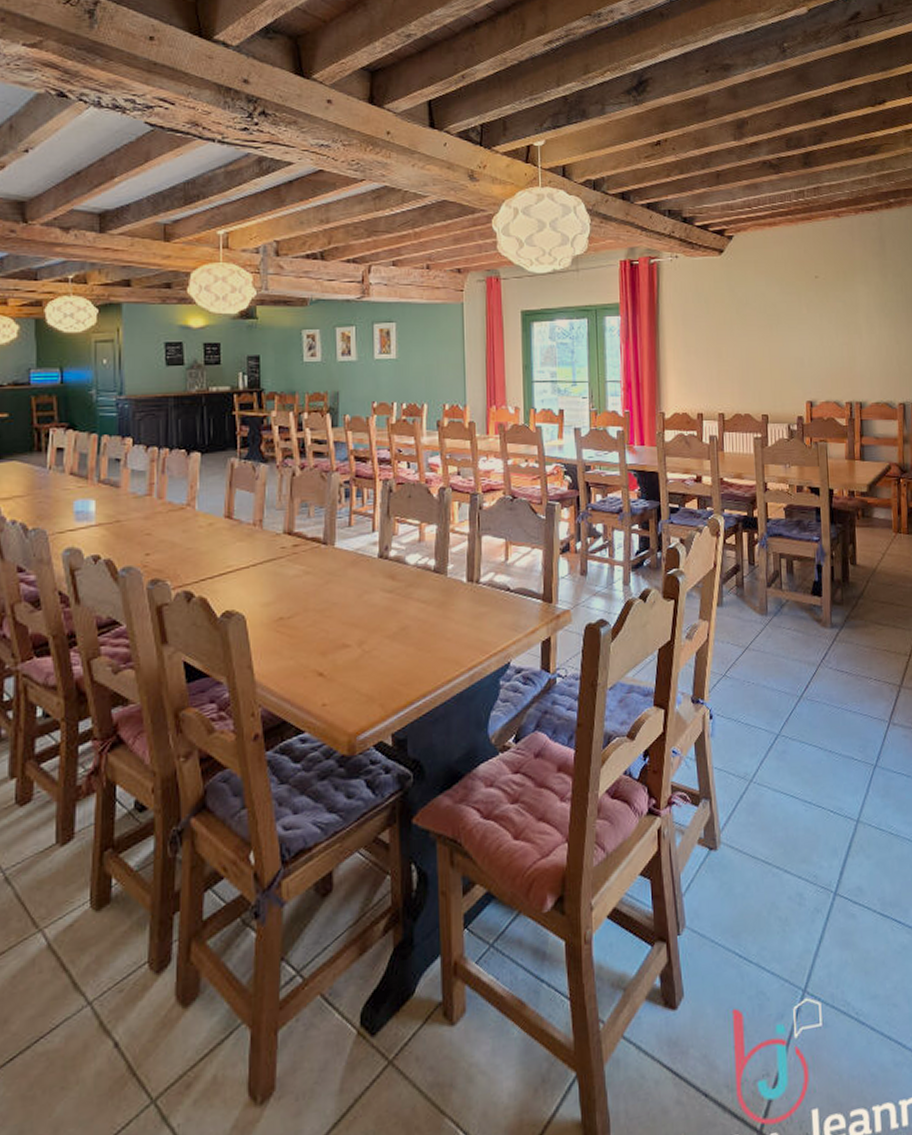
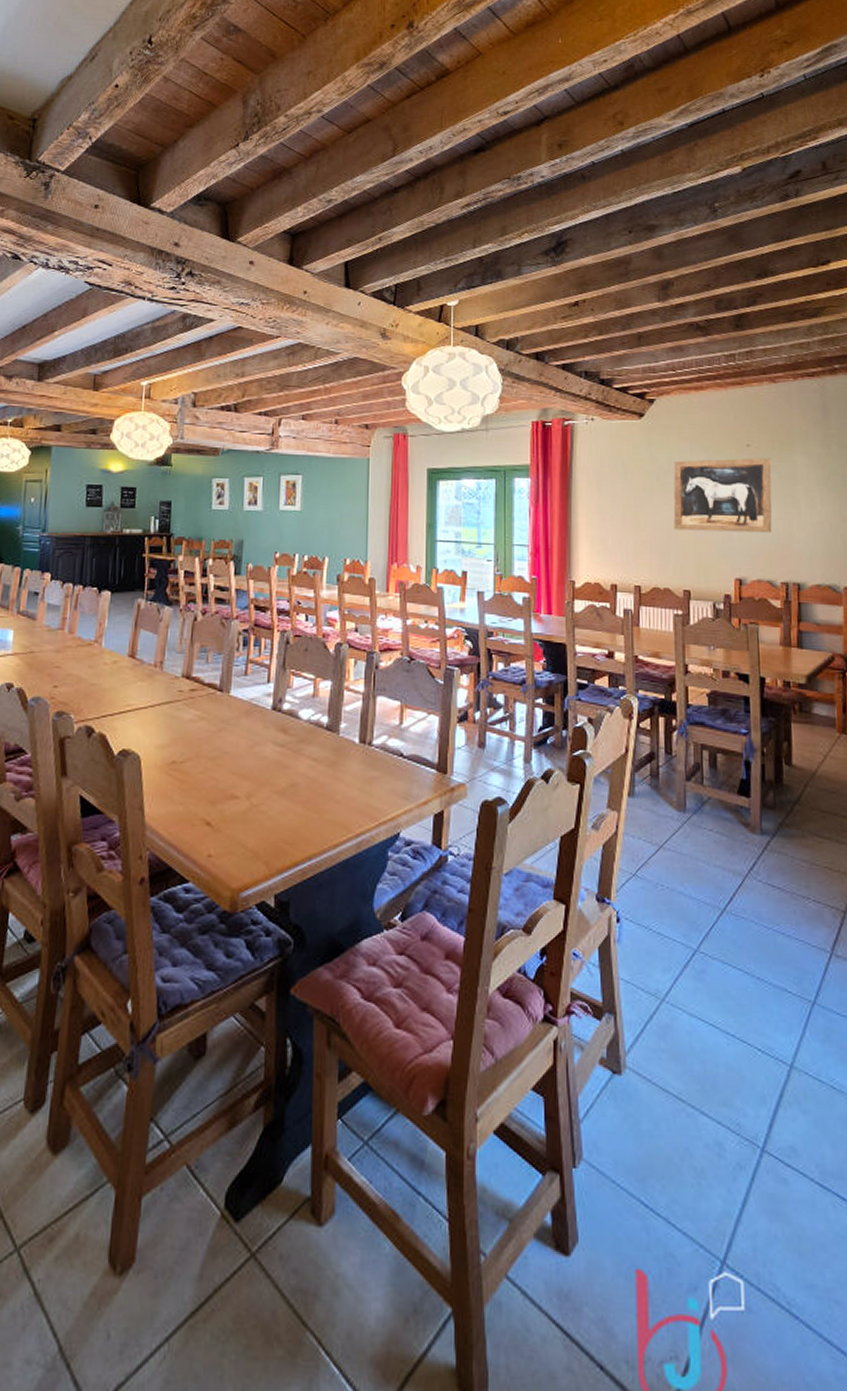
wall art: none [751,288,838,359] -> present [673,457,772,533]

